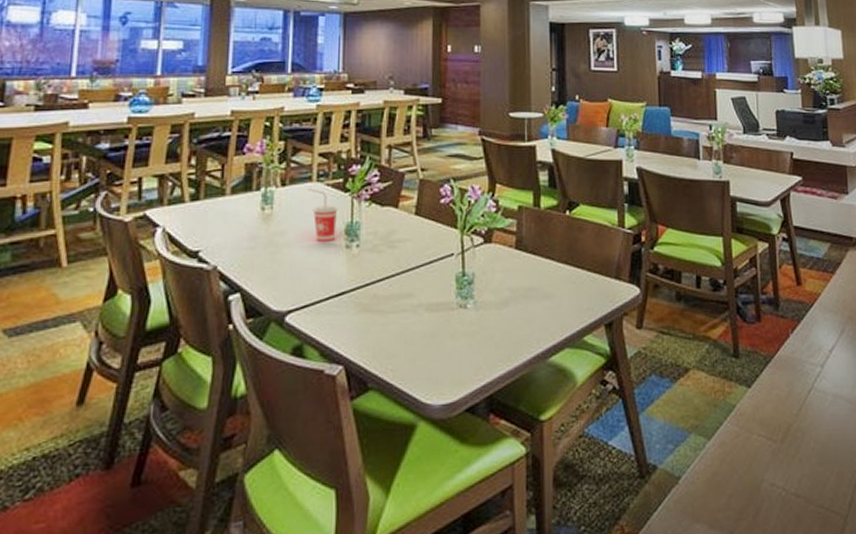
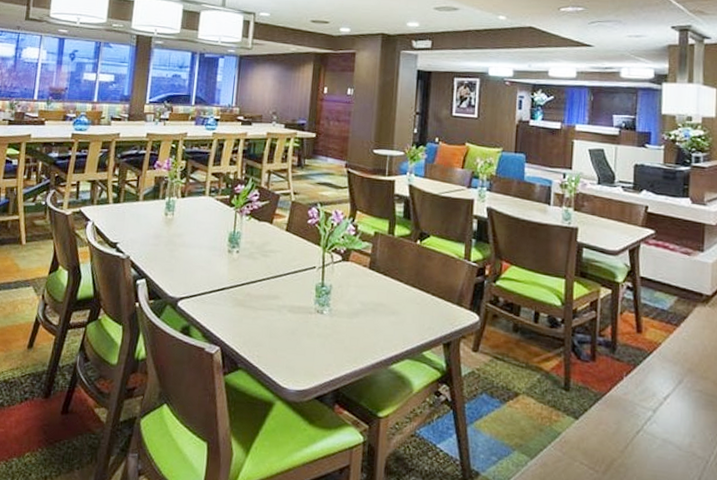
beverage cup: present [307,188,338,243] -> none [201,201,224,247]

